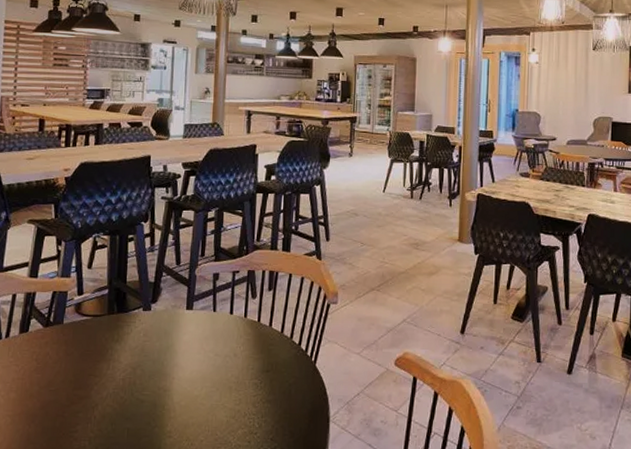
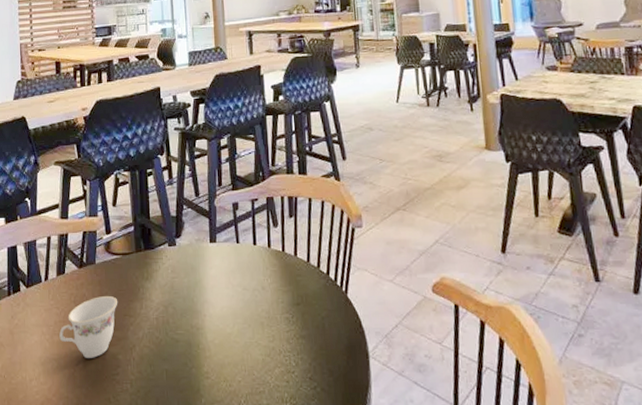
teacup: none [16,355,84,415] -> present [59,295,118,358]

